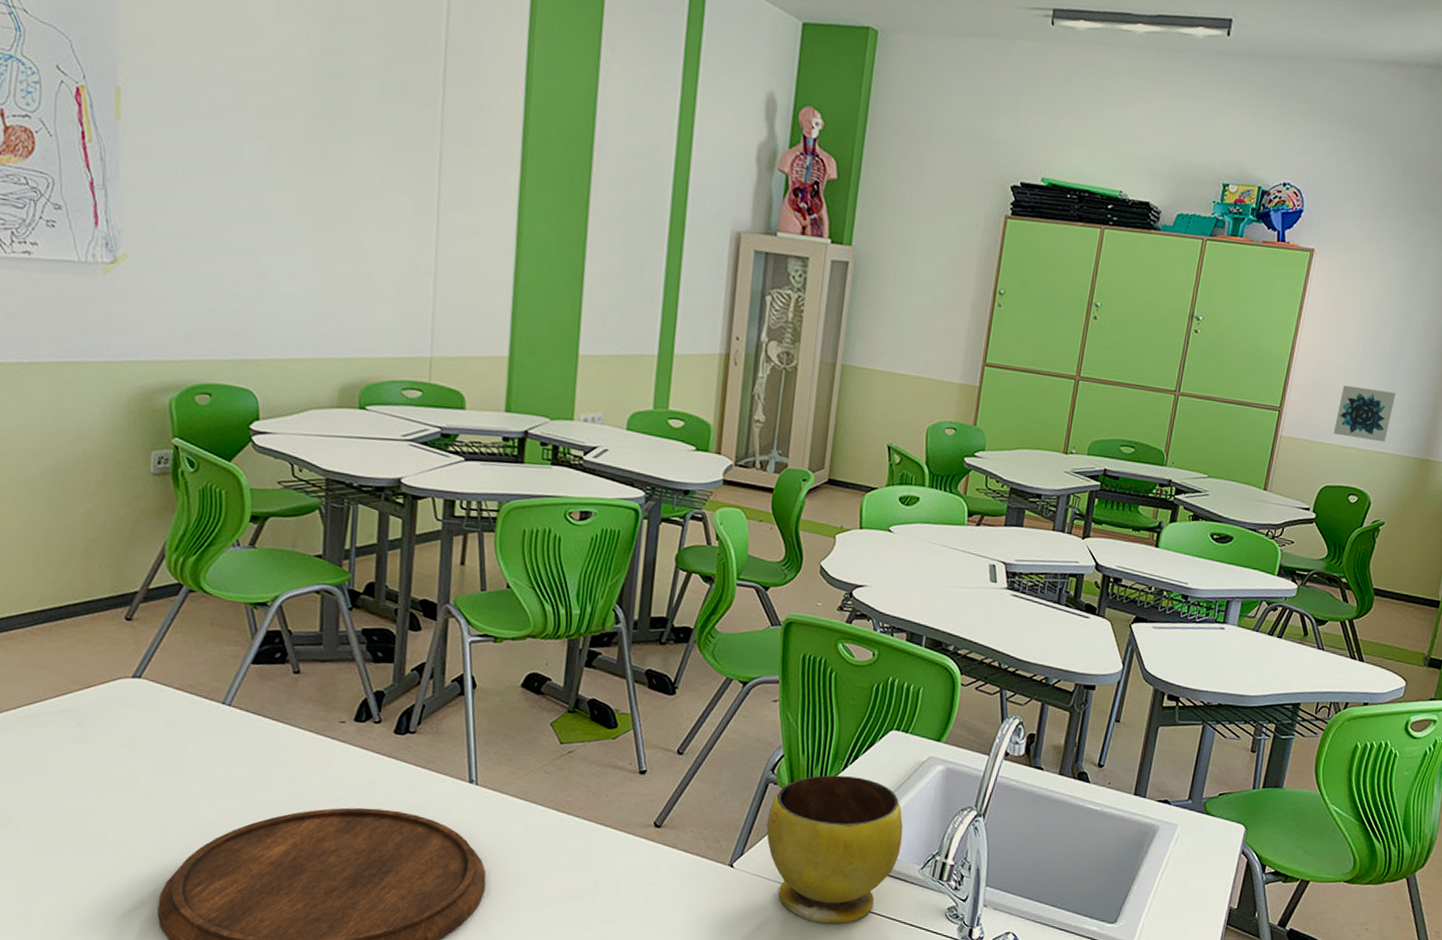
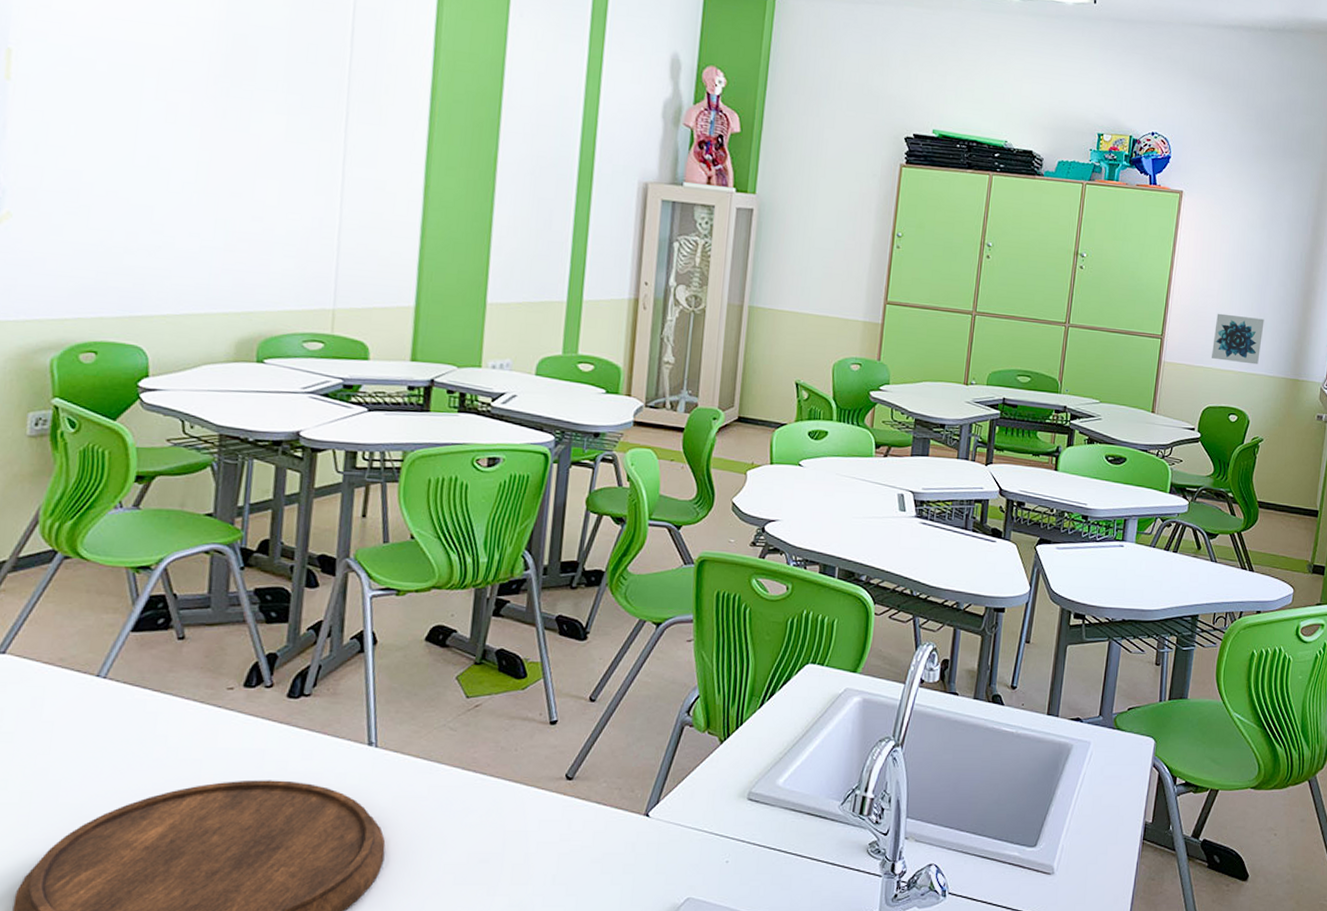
bowl: present [766,775,903,925] -> none [683,713,822,869]

